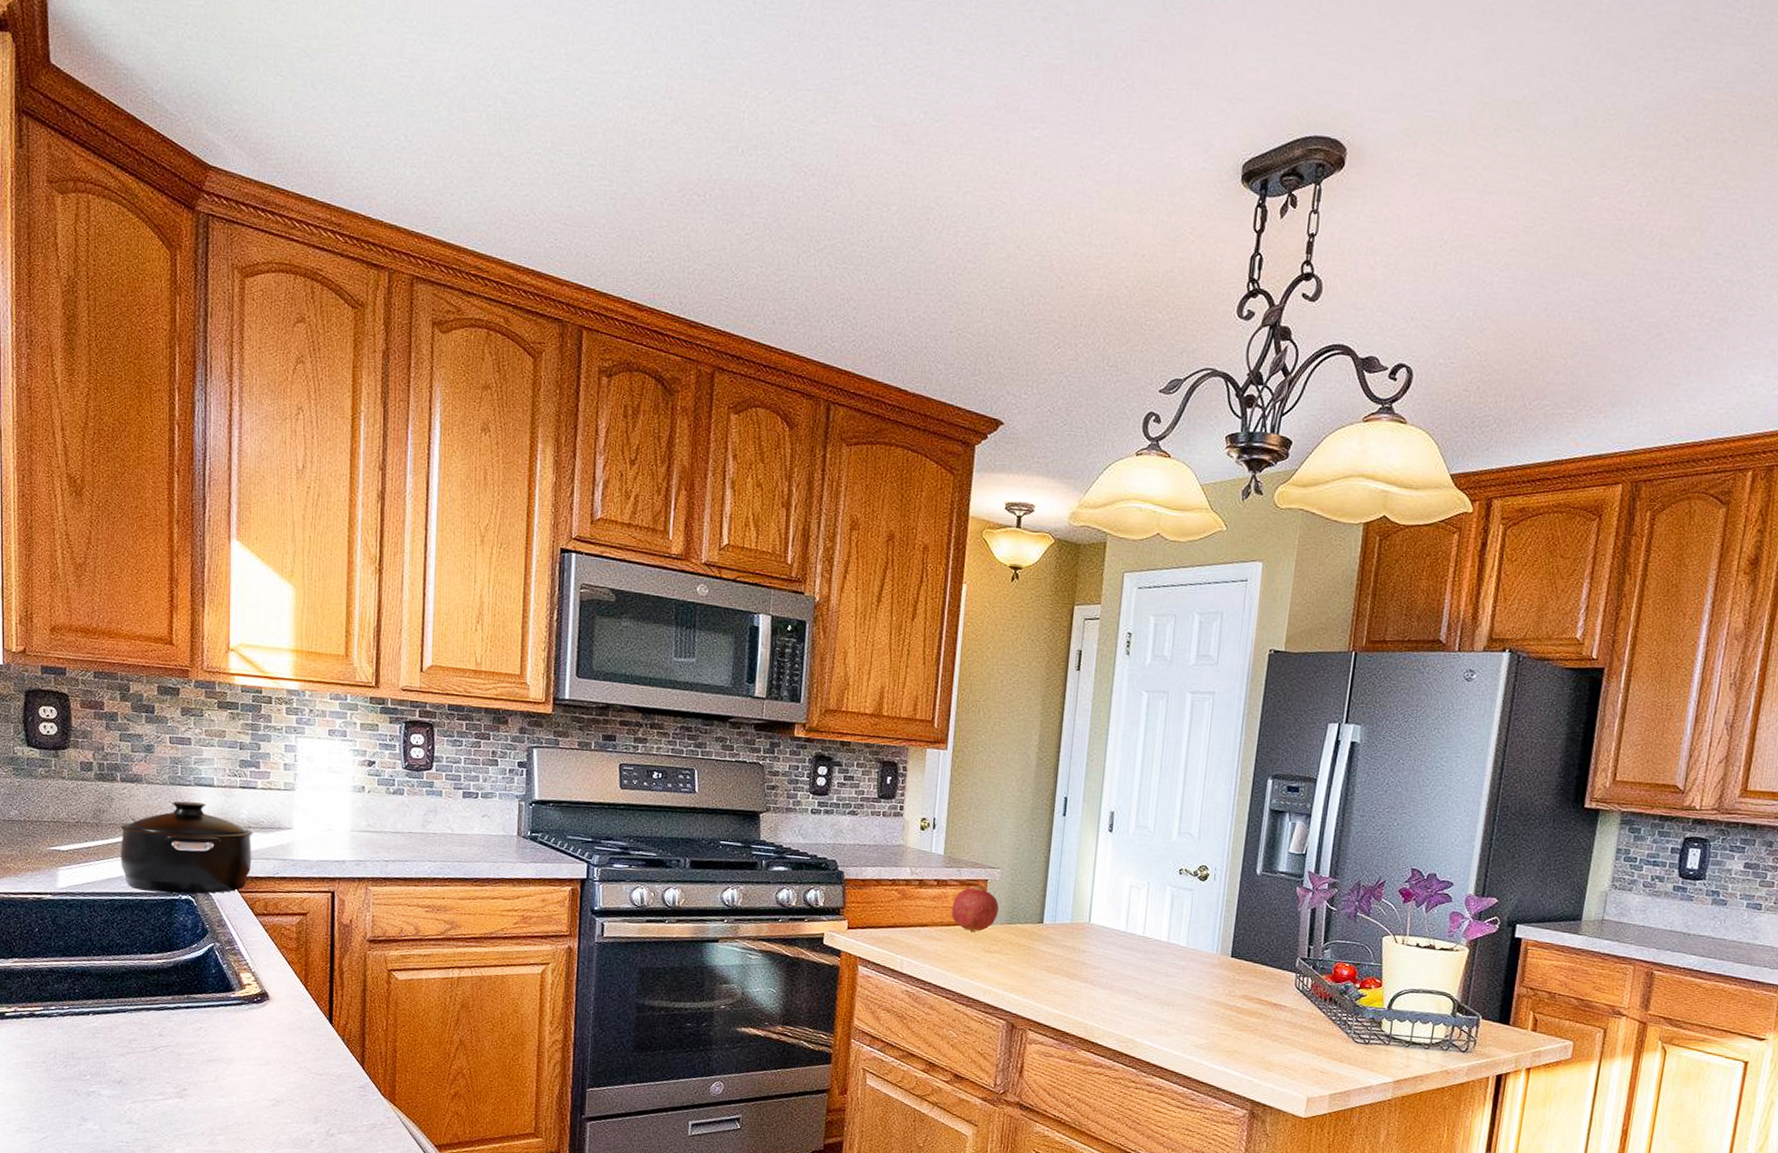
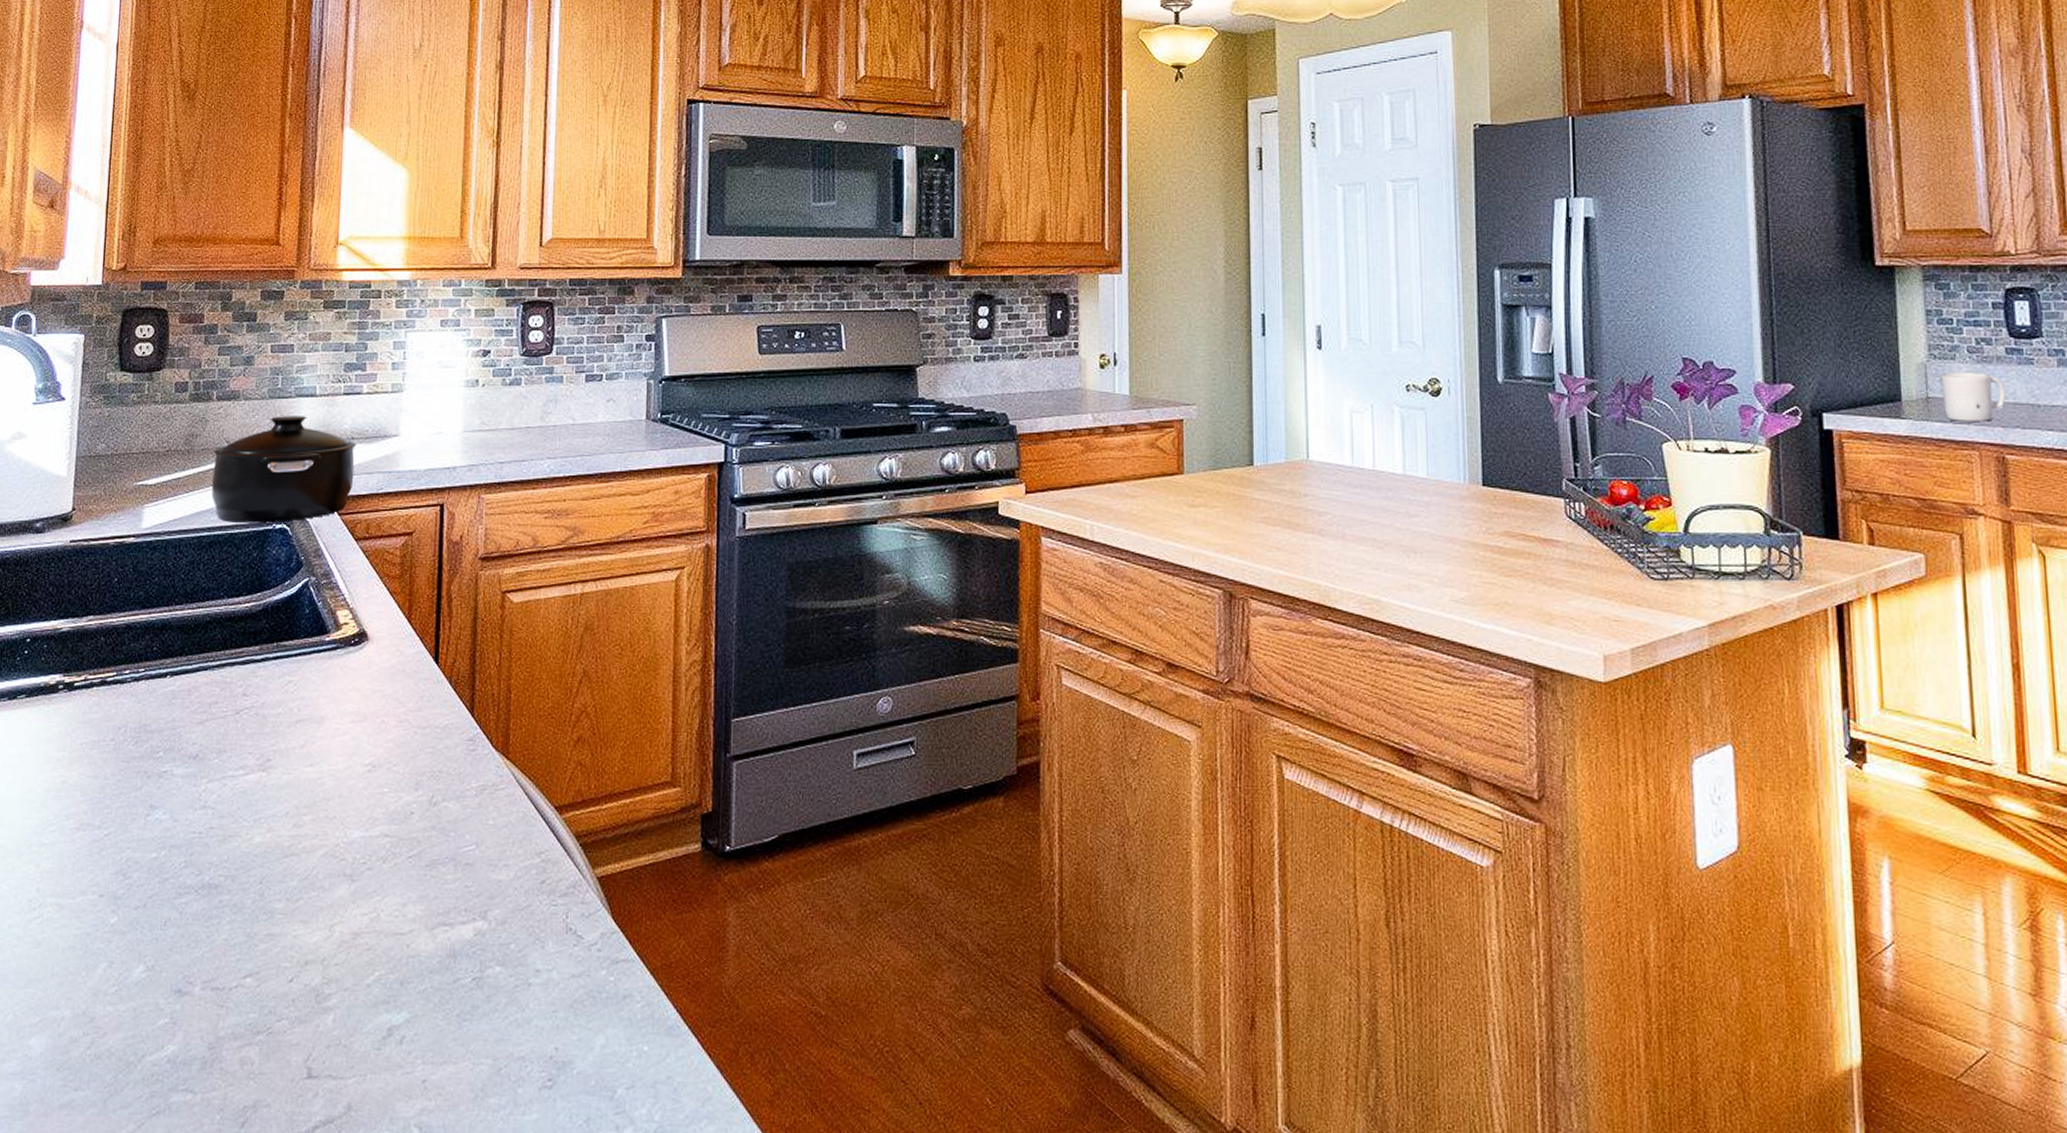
fruit: present [951,885,999,932] -> none [1145,427,1199,482]
mug: none [1613,901,1667,943] -> present [1940,373,2007,421]

